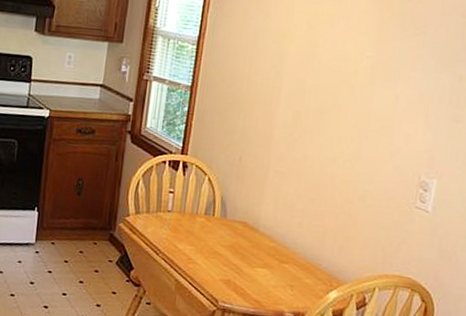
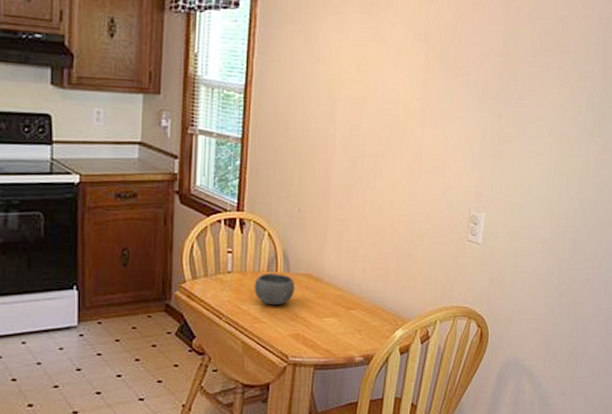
bowl: none [190,216,231,250] -> present [254,273,295,306]

